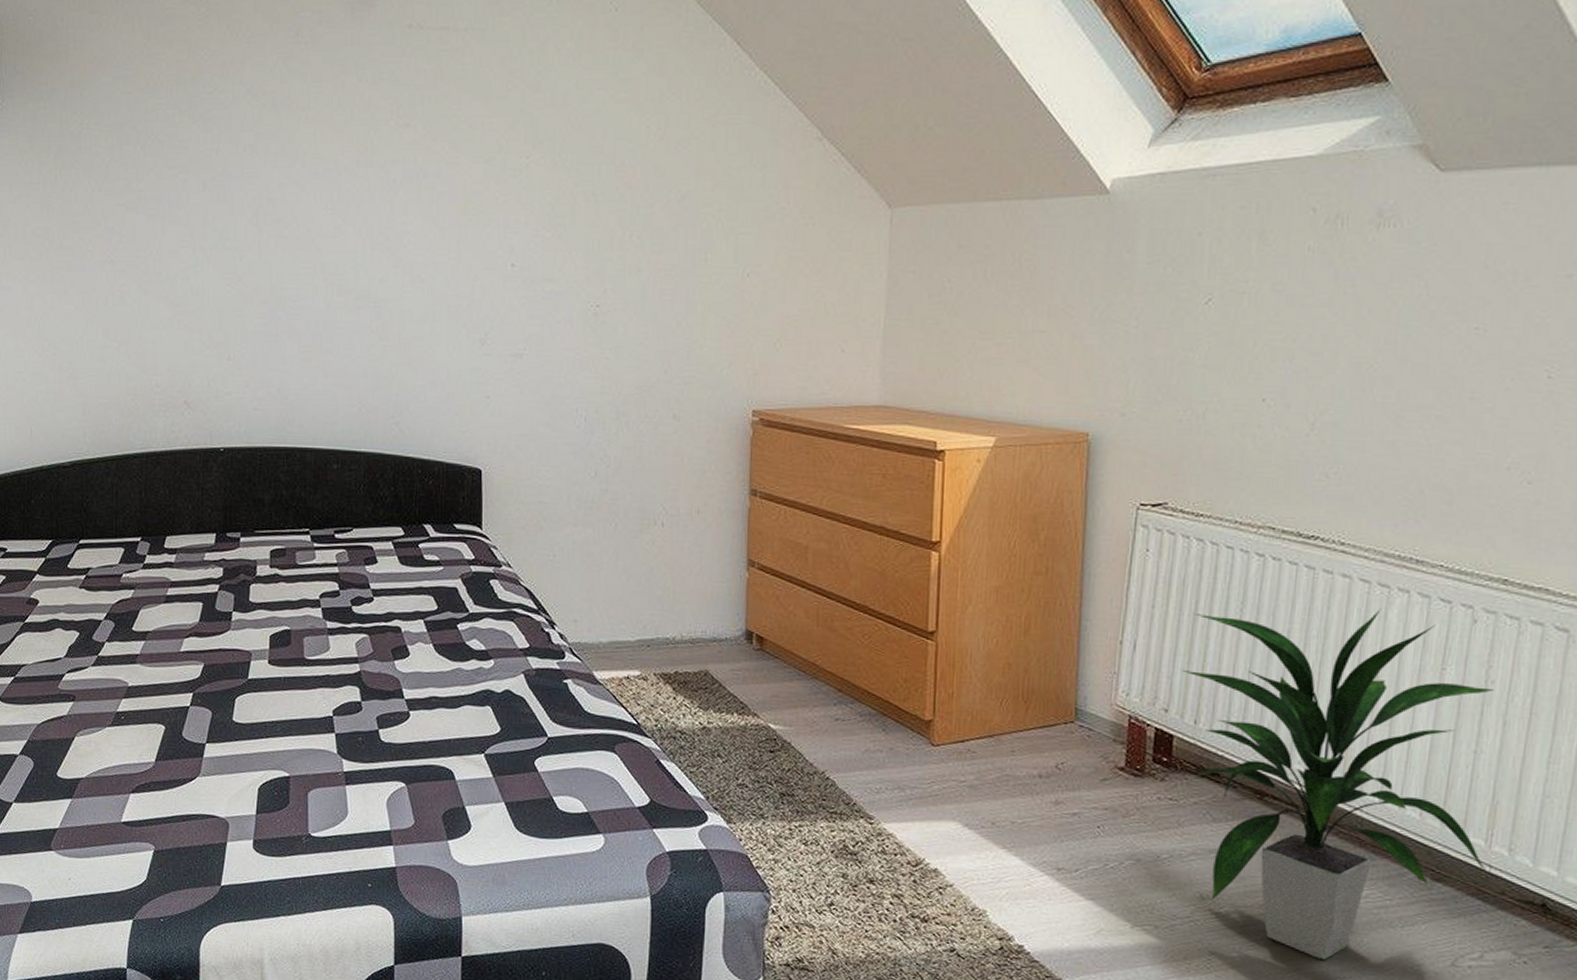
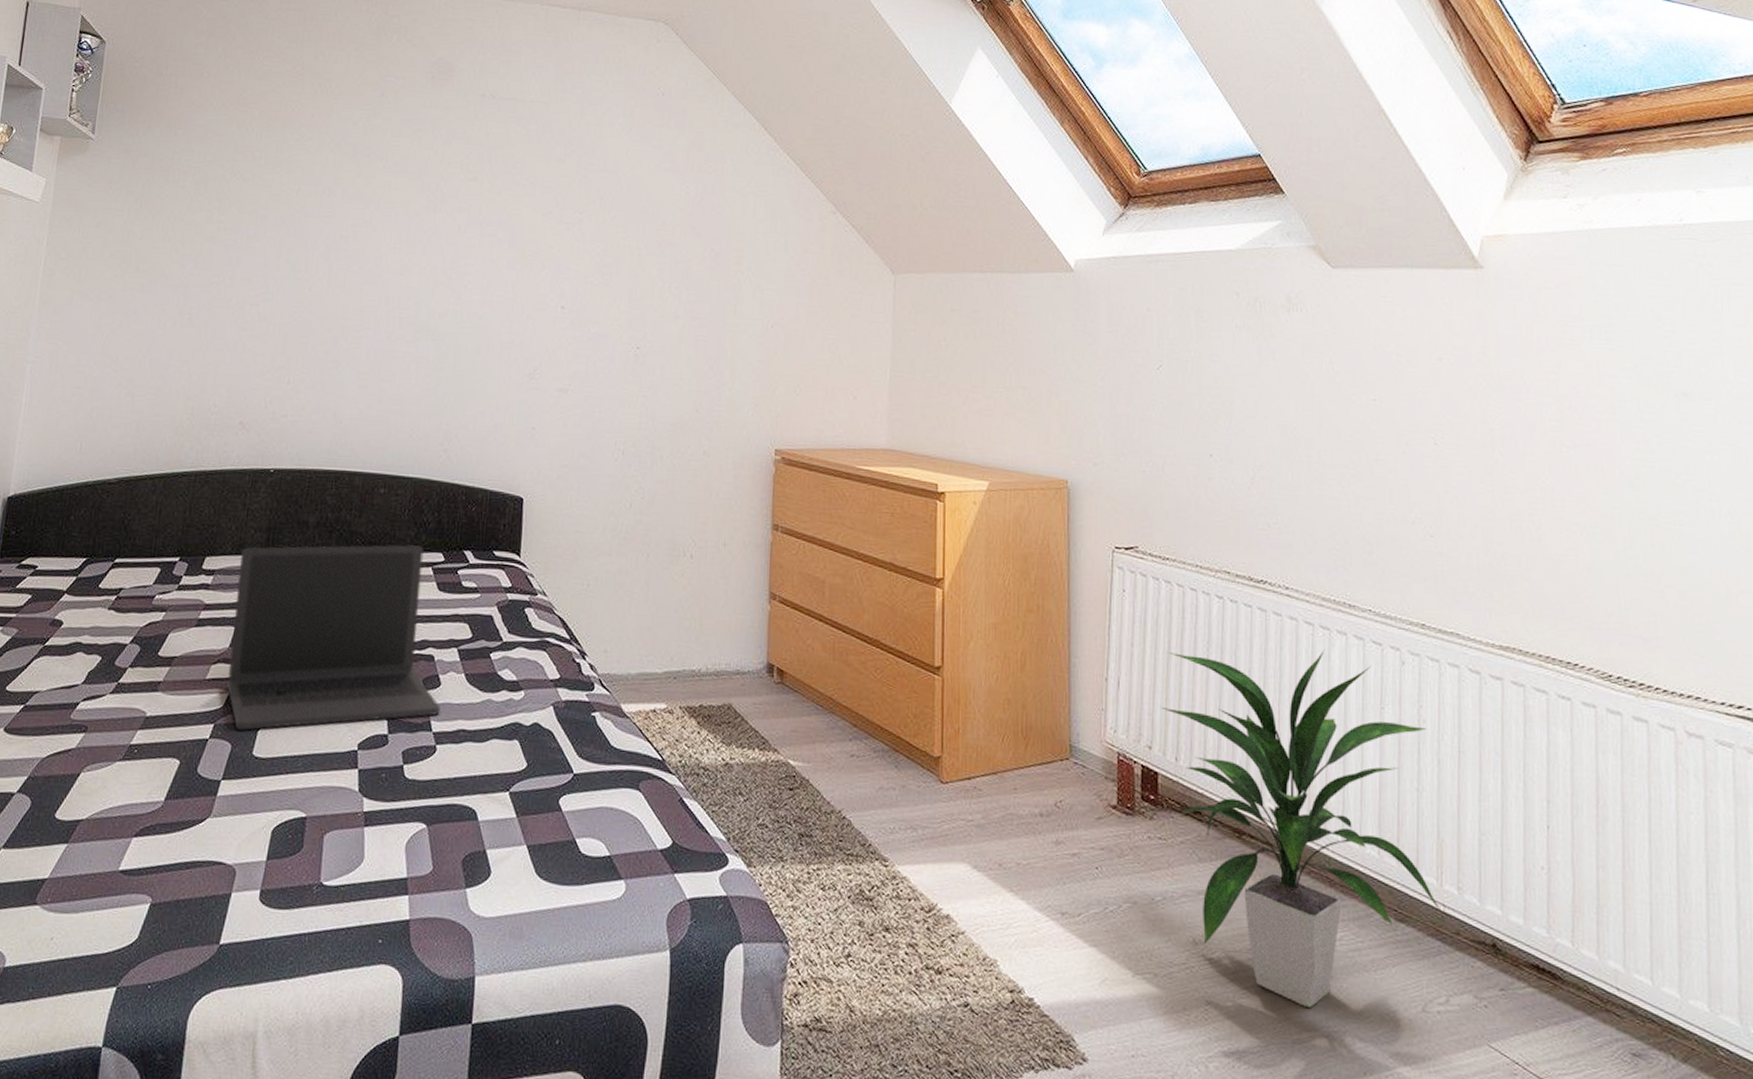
laptop: none [200,520,411,699] -> present [227,545,440,731]

